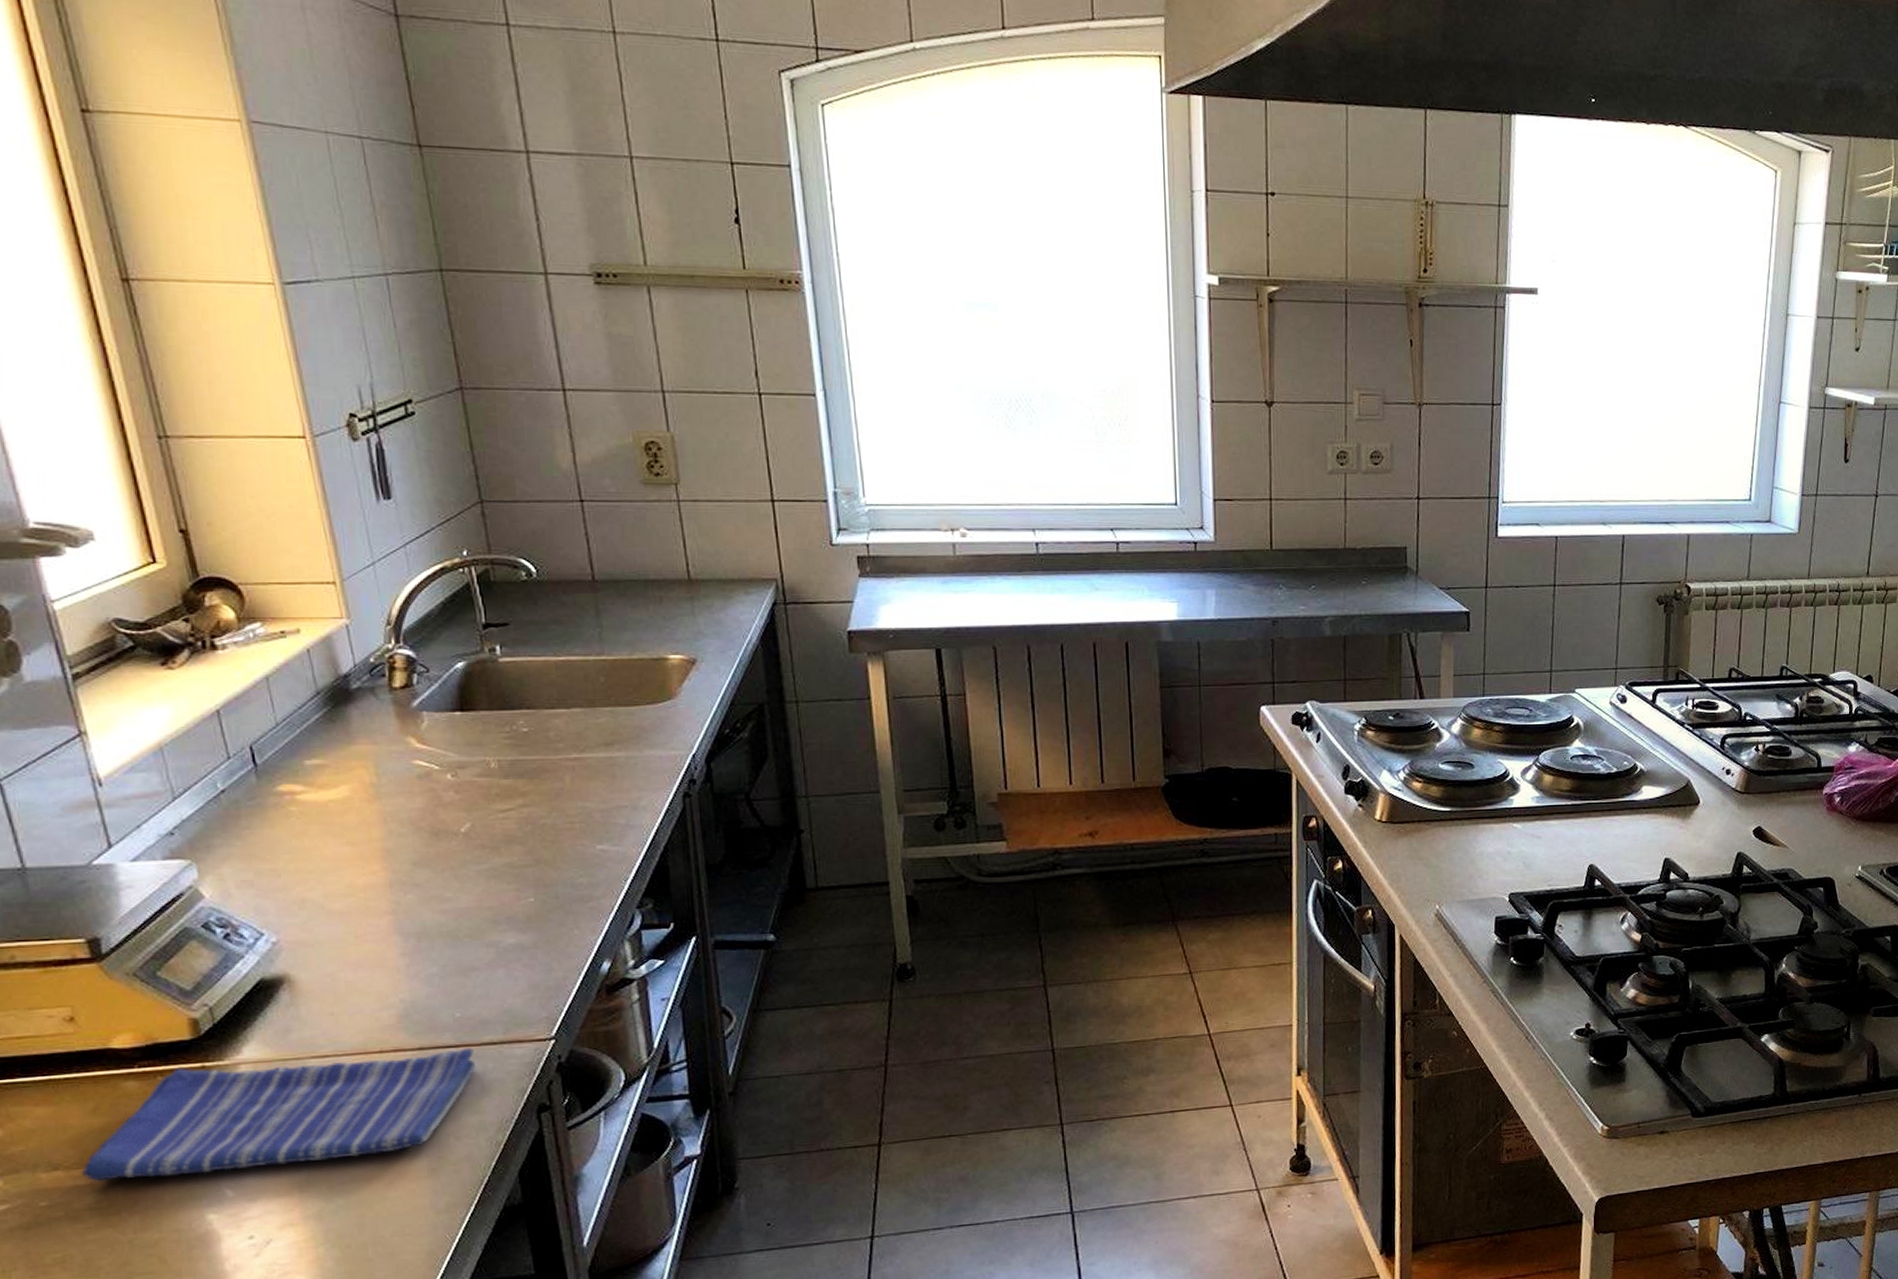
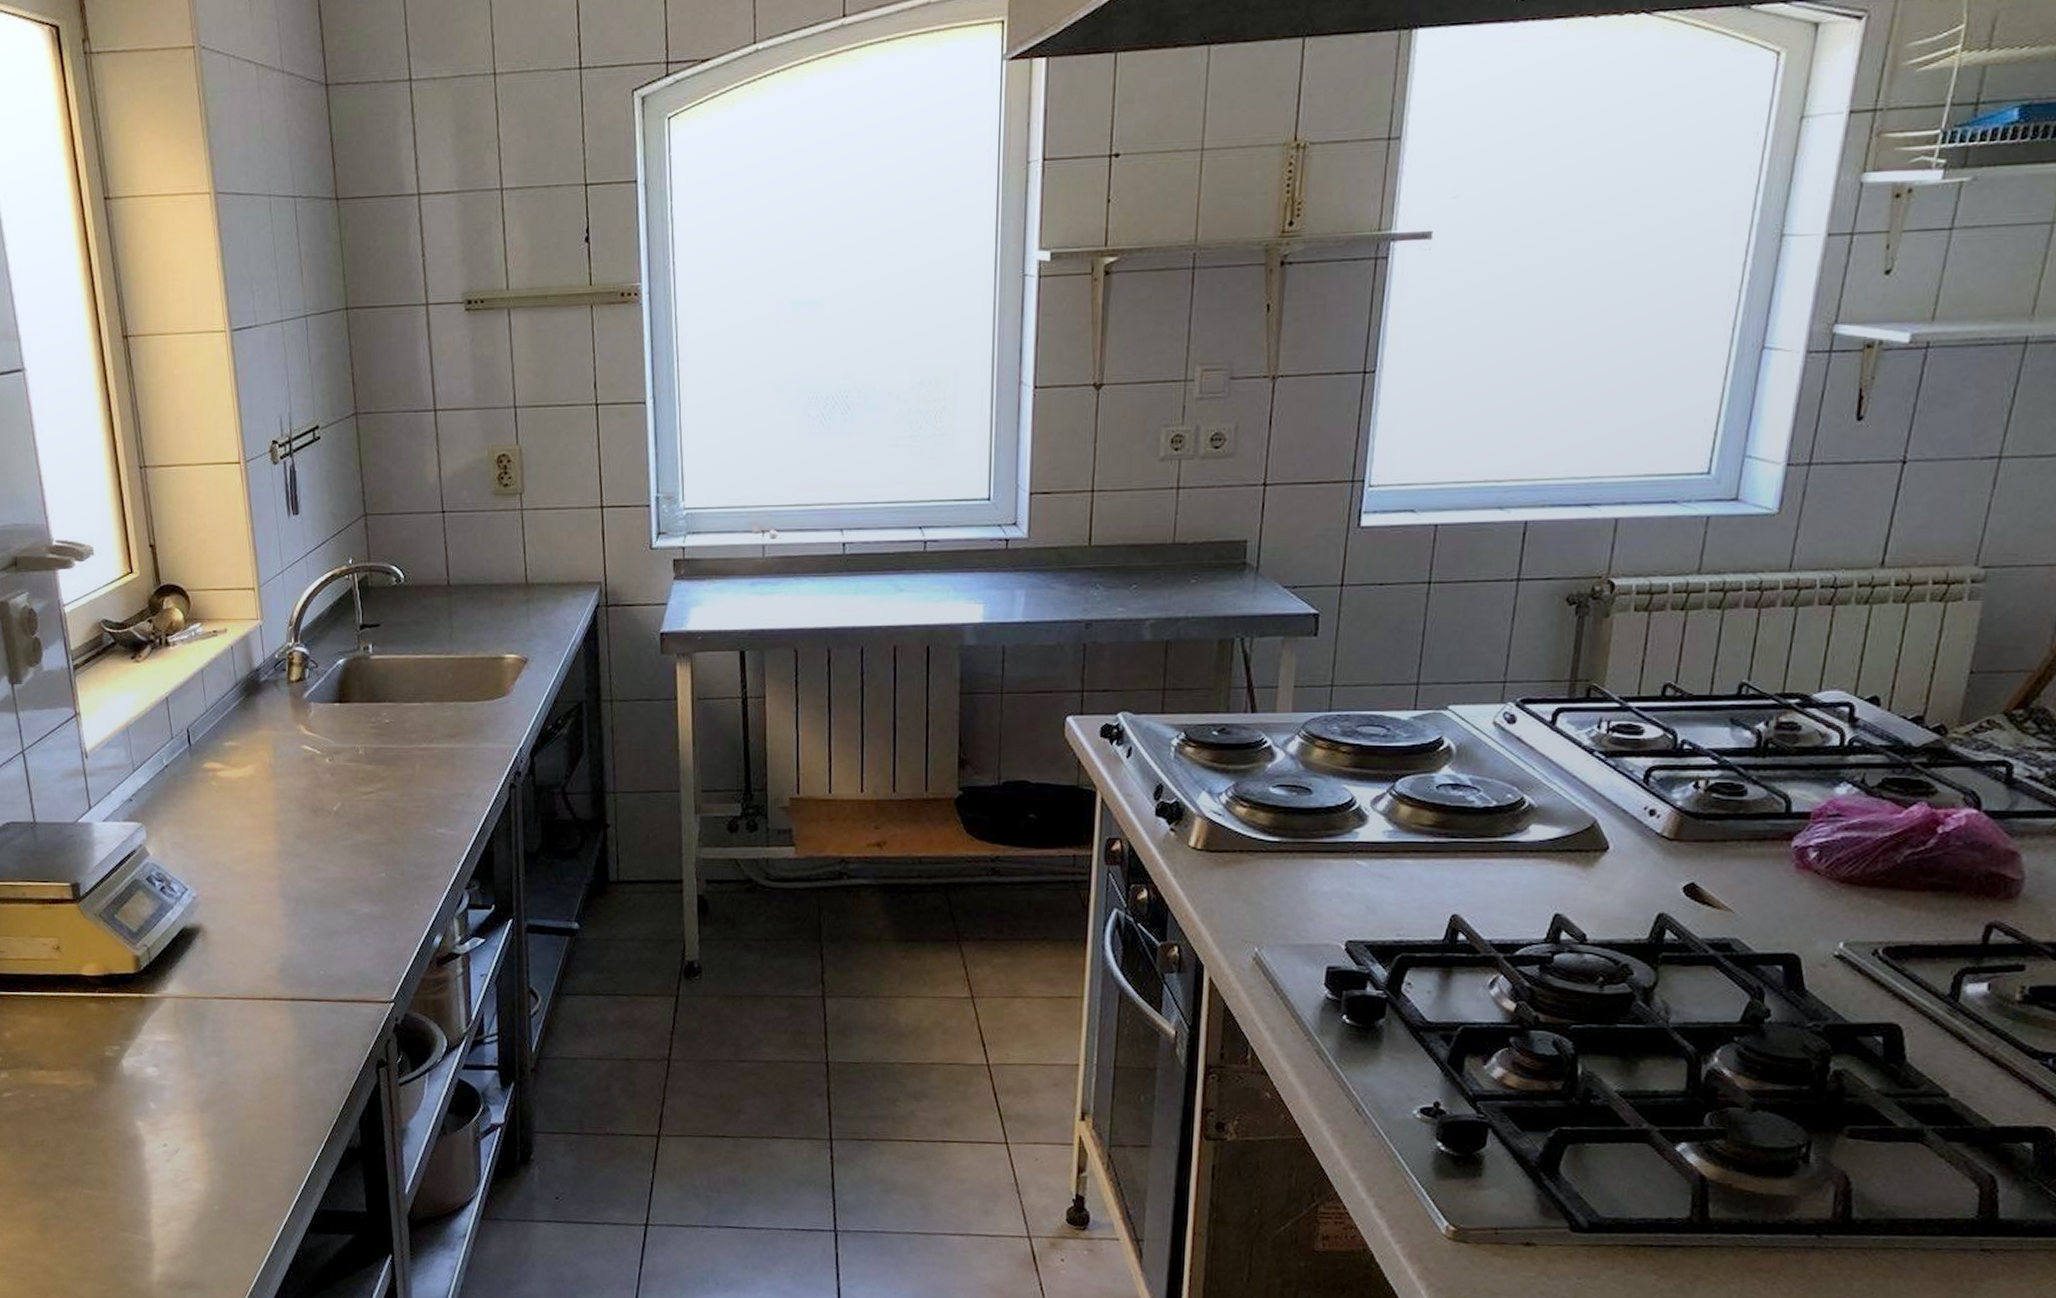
dish towel: present [81,1048,476,1182] -> none [57,995,333,1087]

